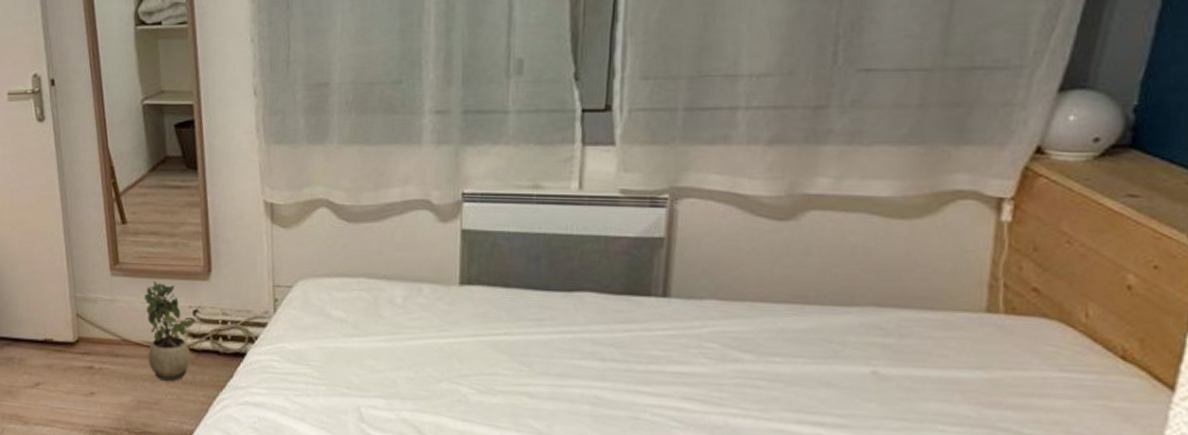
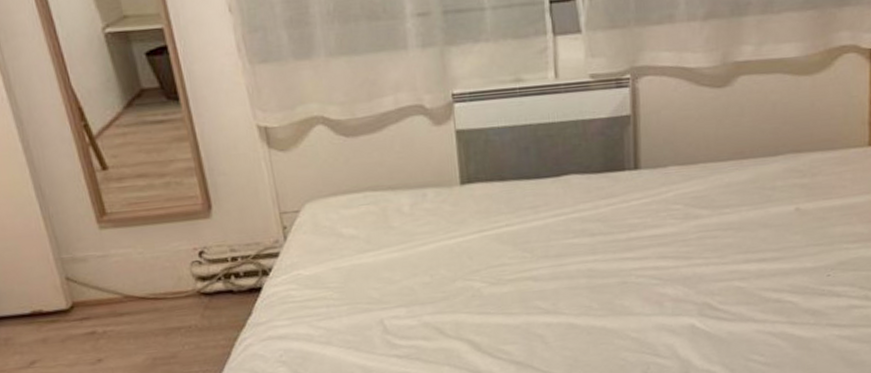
potted plant: present [144,280,195,381] -> none [141,227,204,332]

